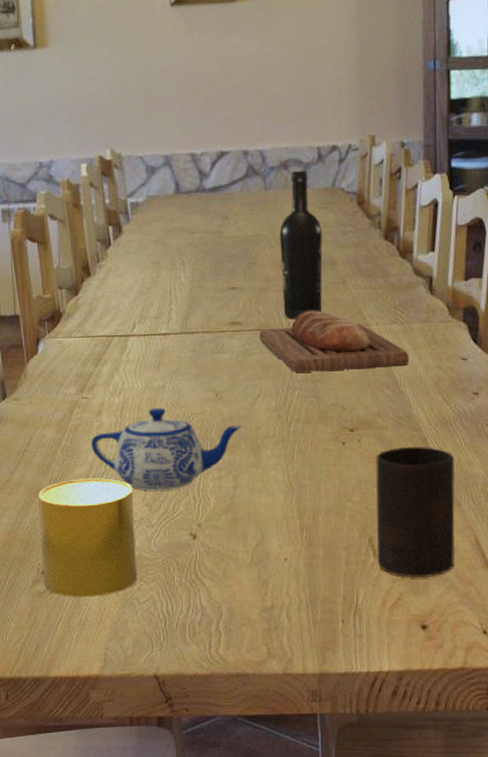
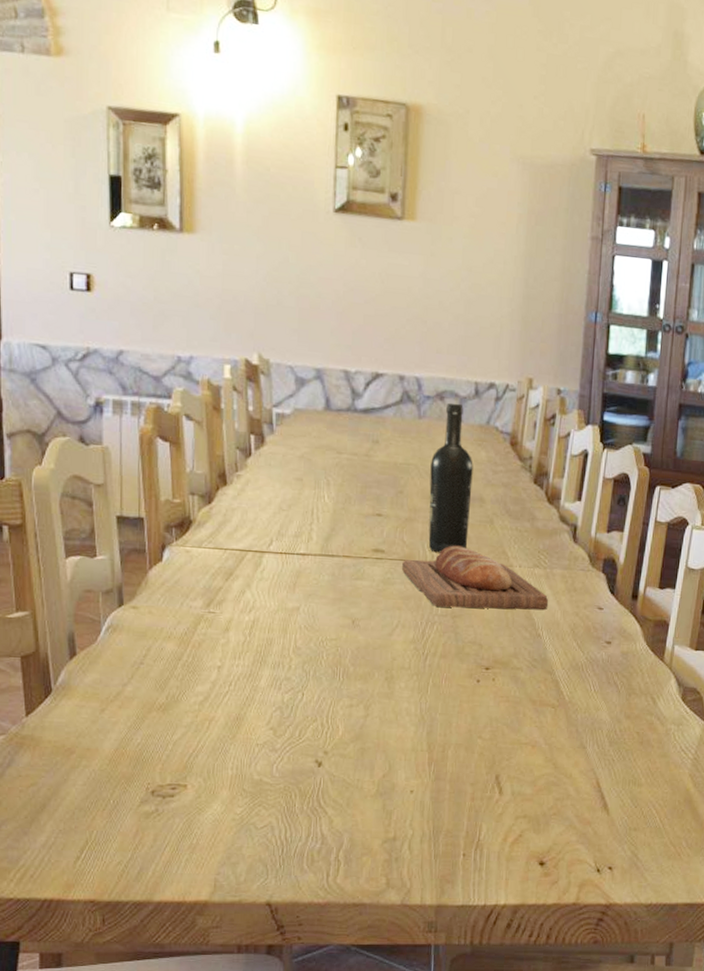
cup: present [37,478,138,597] -> none [151,697,257,820]
teapot: present [91,407,242,491] -> none [215,629,377,715]
cup: present [375,446,456,577] -> none [502,688,583,816]

